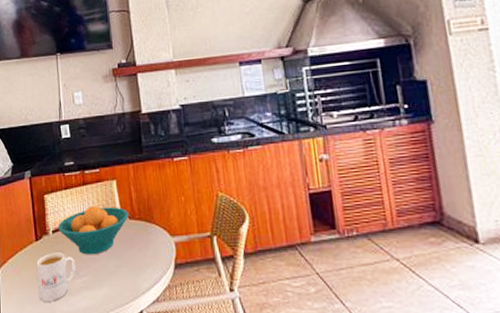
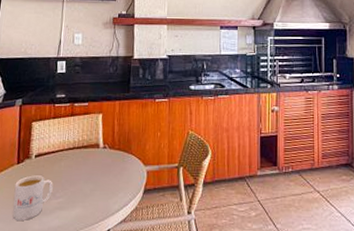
fruit bowl: present [58,206,129,255] -> none [41,135,109,179]

